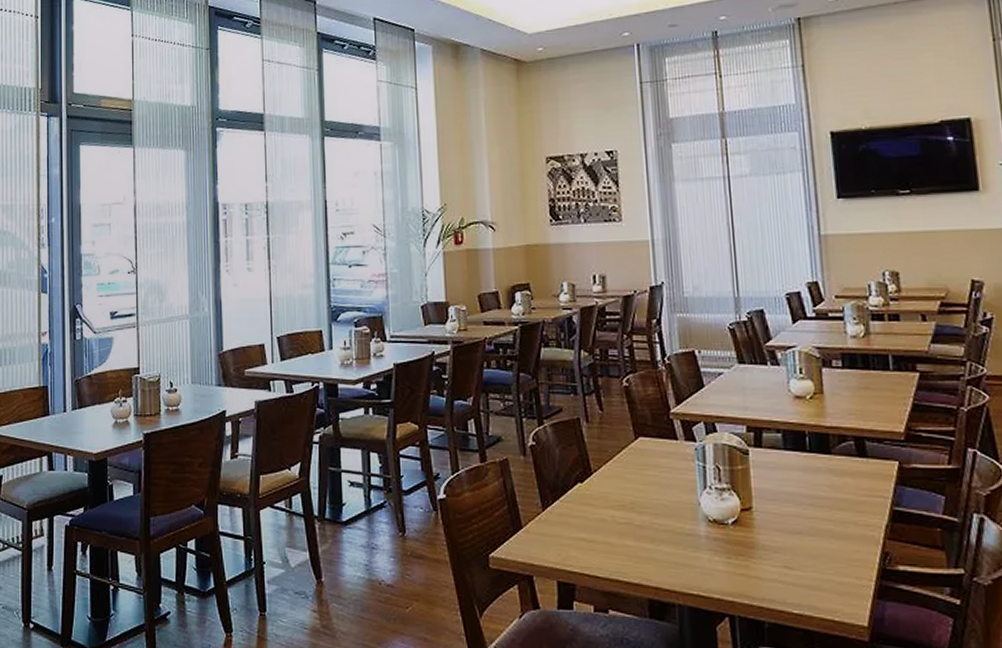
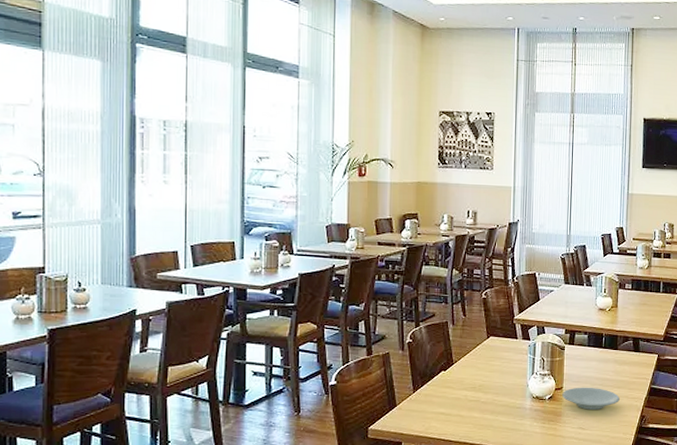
saucer: none [751,507,844,542] -> present [561,387,620,411]

